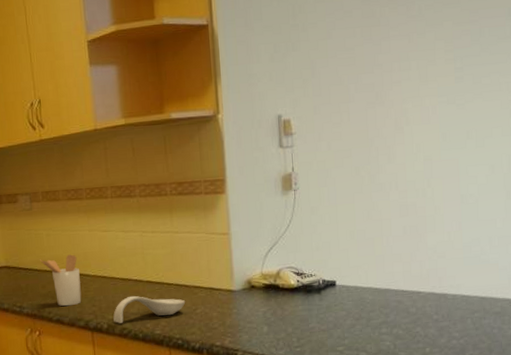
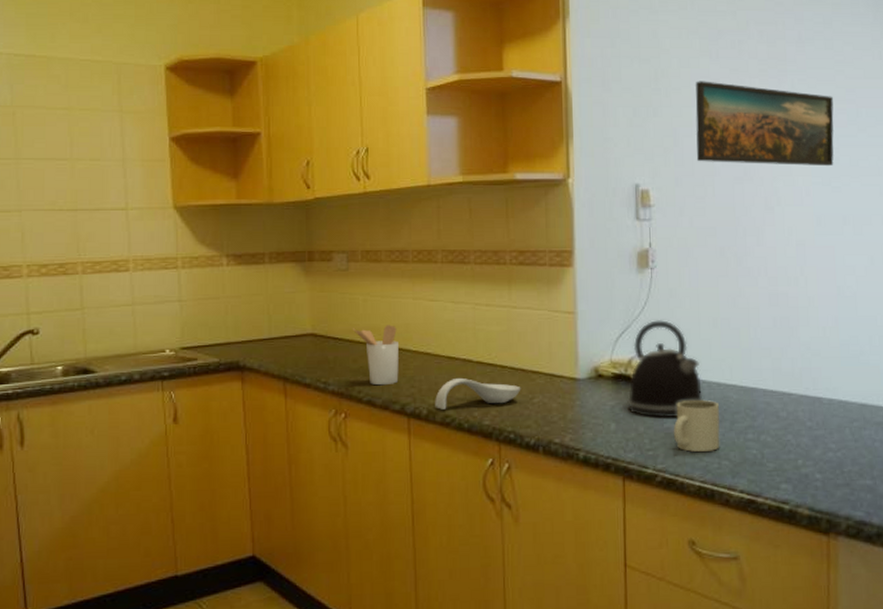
kettle: none [277,235,343,320] -> present [627,320,703,418]
mug: none [317,302,358,347] -> present [673,399,720,452]
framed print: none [330,13,459,90] -> present [695,81,834,167]

